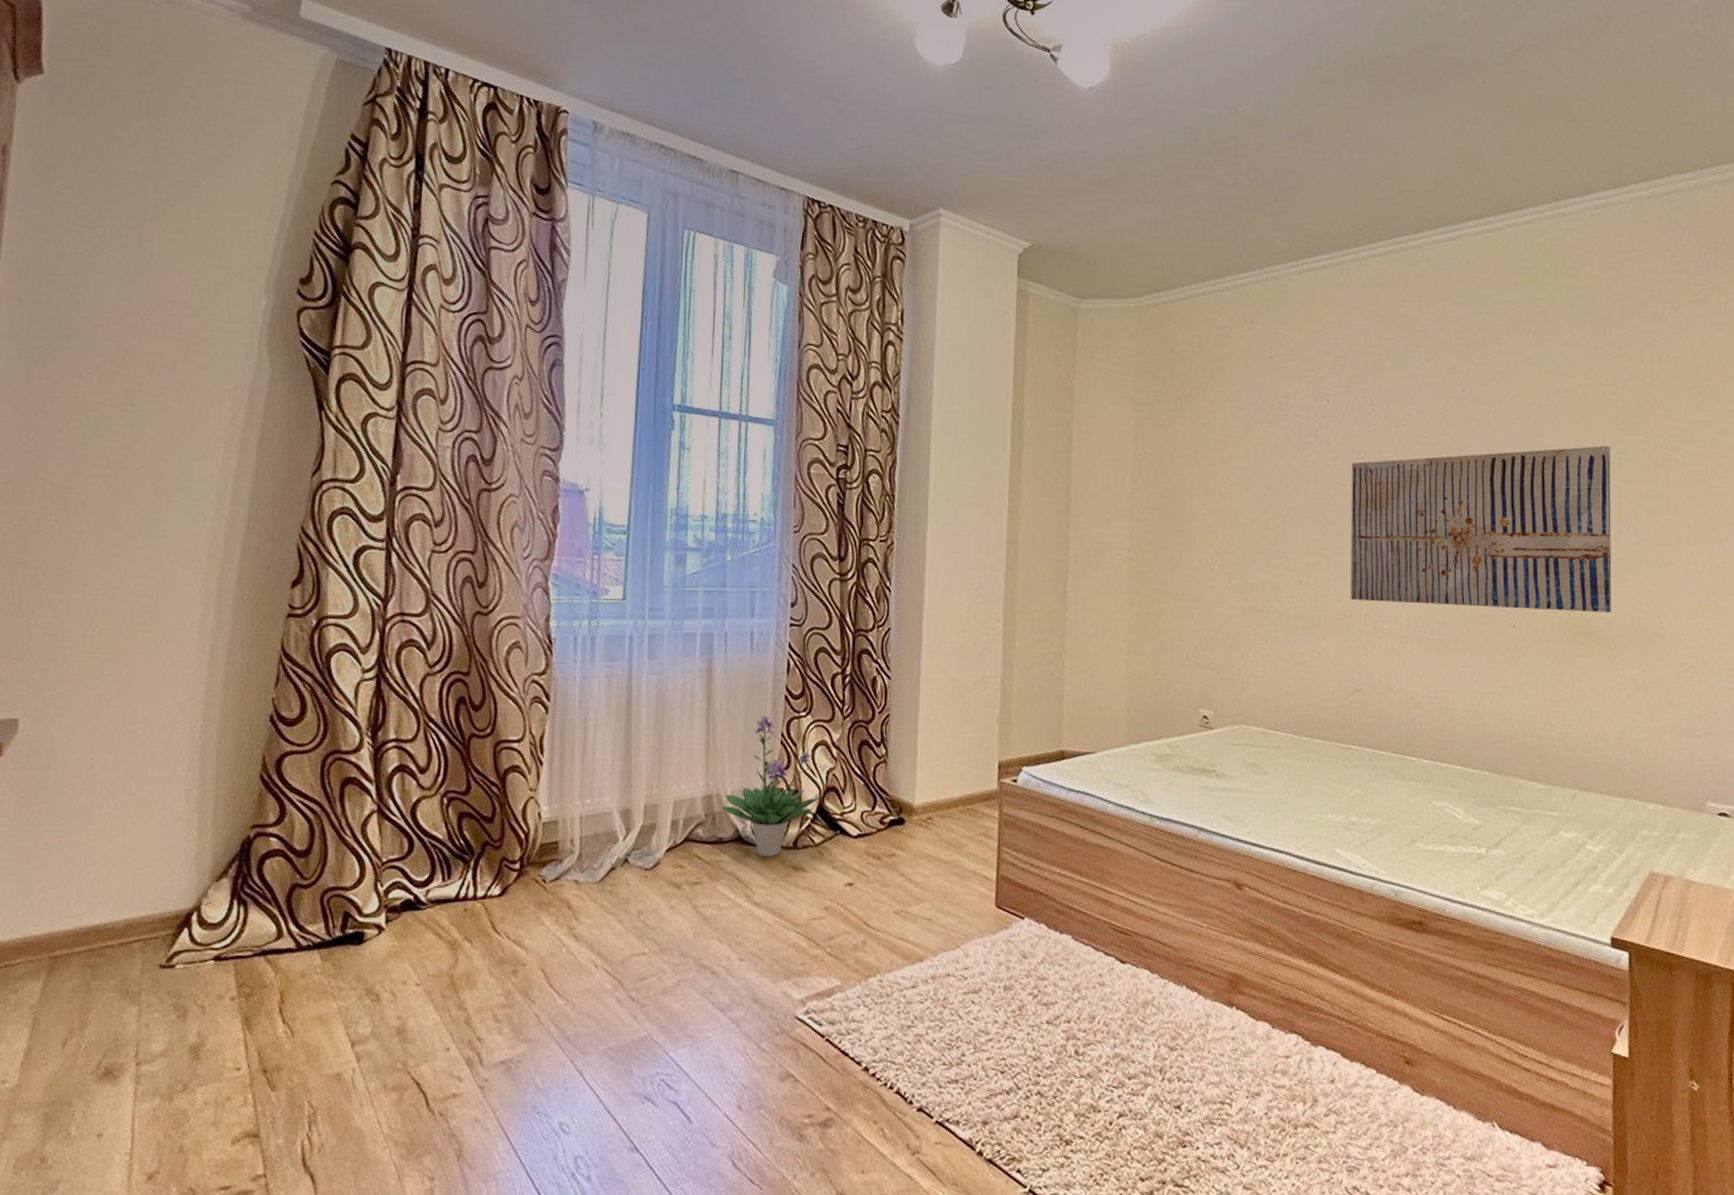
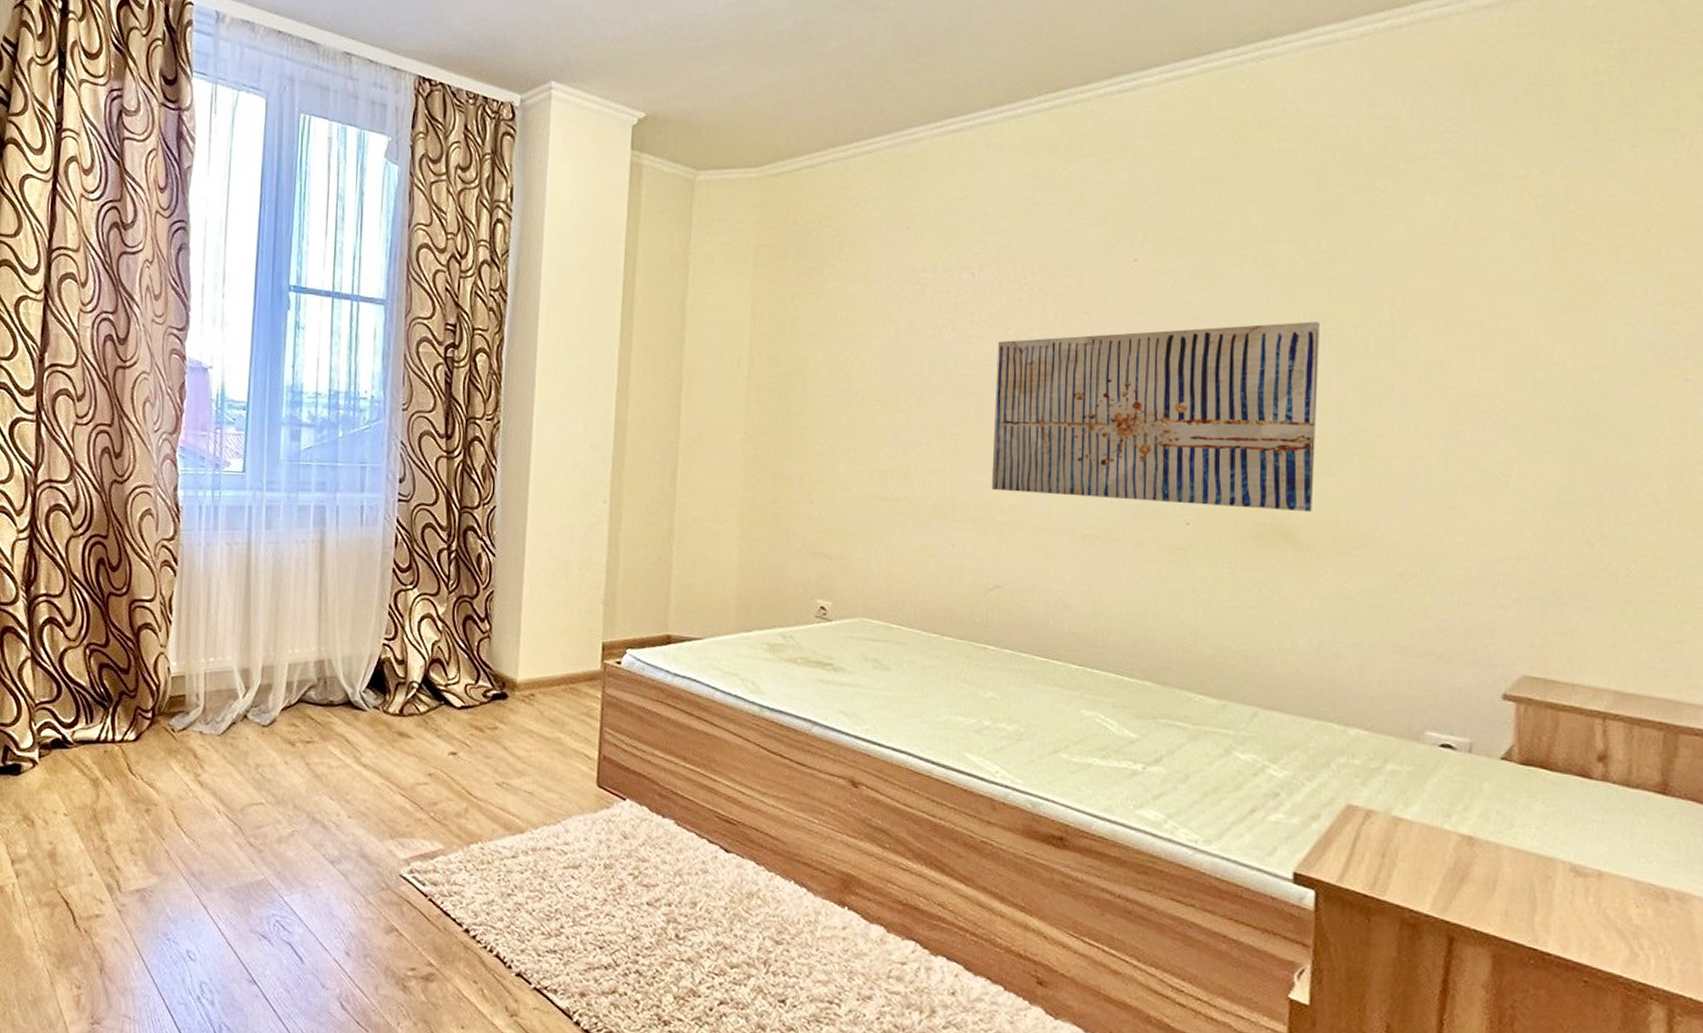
potted plant: present [721,715,821,857] -> none [332,586,426,722]

